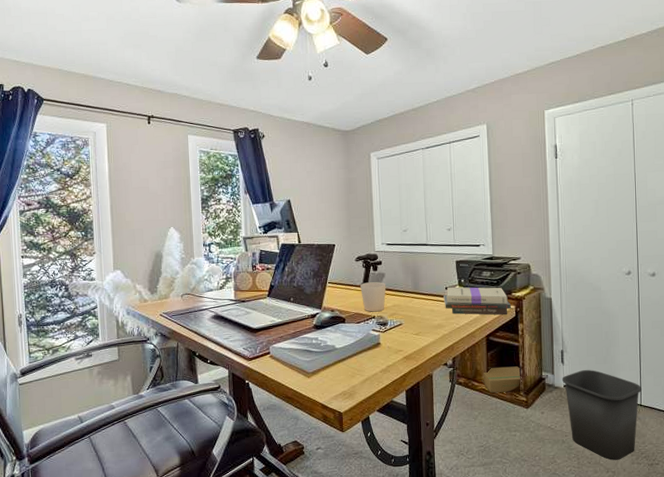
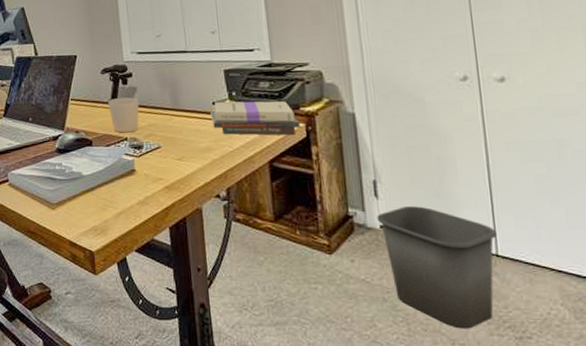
box: present [481,366,531,393] -> none [265,200,334,233]

